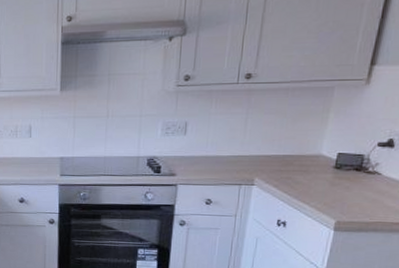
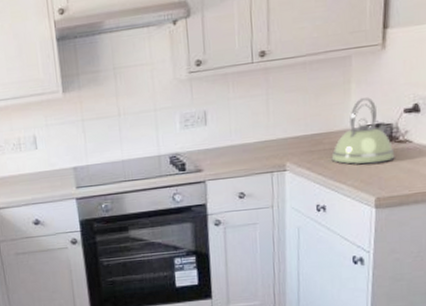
kettle: none [298,128,362,190] -> present [331,97,395,165]

